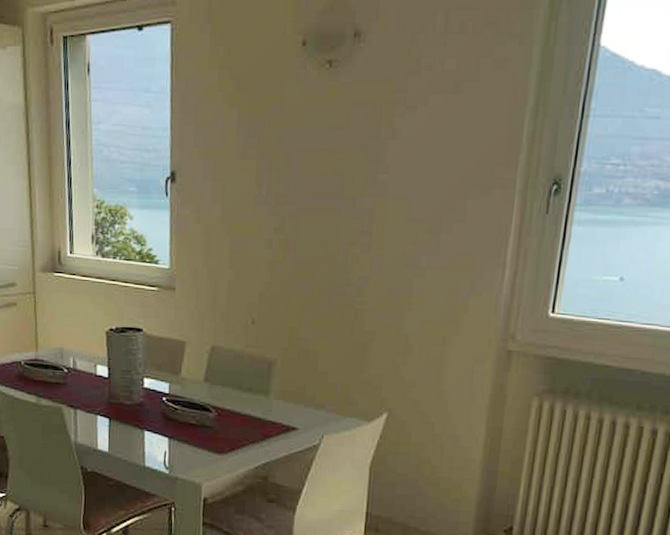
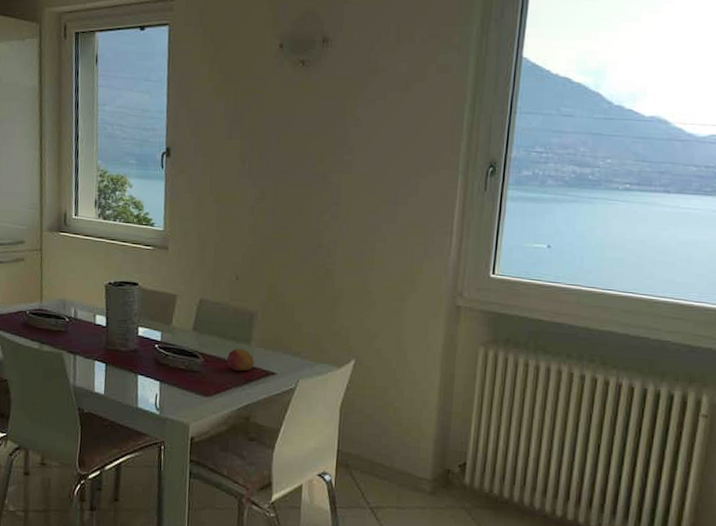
fruit: none [242,401,273,426] -> present [226,348,254,371]

